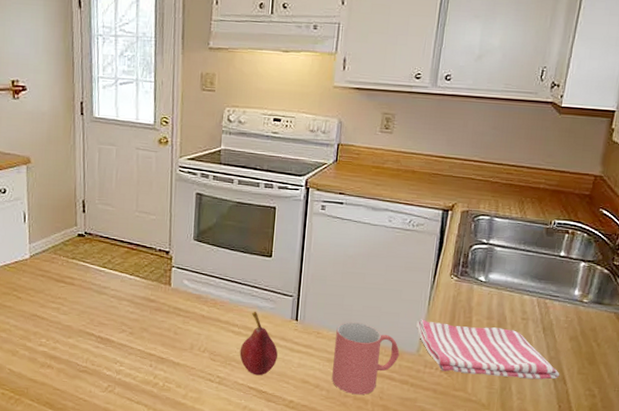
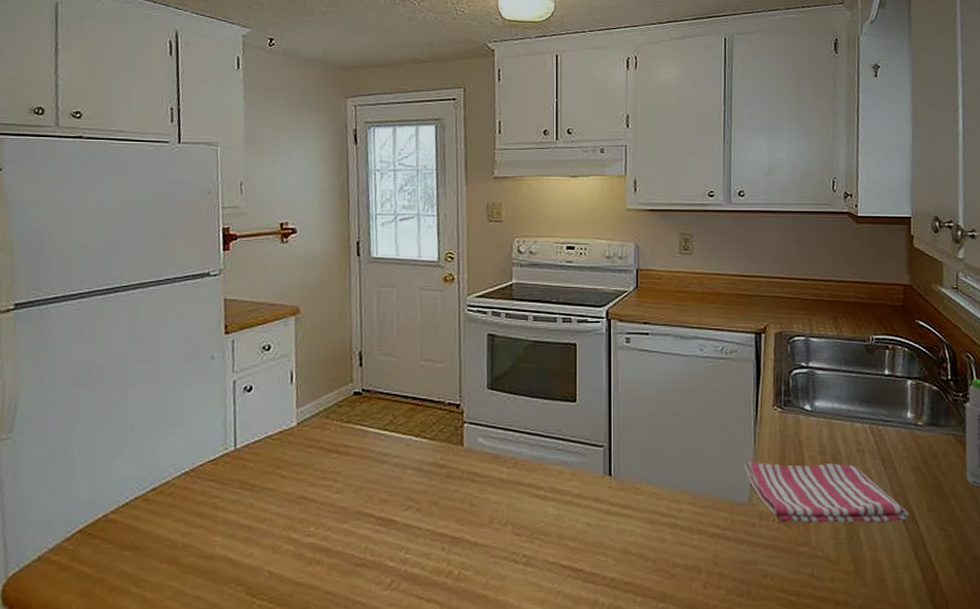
fruit: present [239,311,278,376] -> none [547,468,592,550]
mug: present [332,322,400,395] -> none [656,472,730,563]

